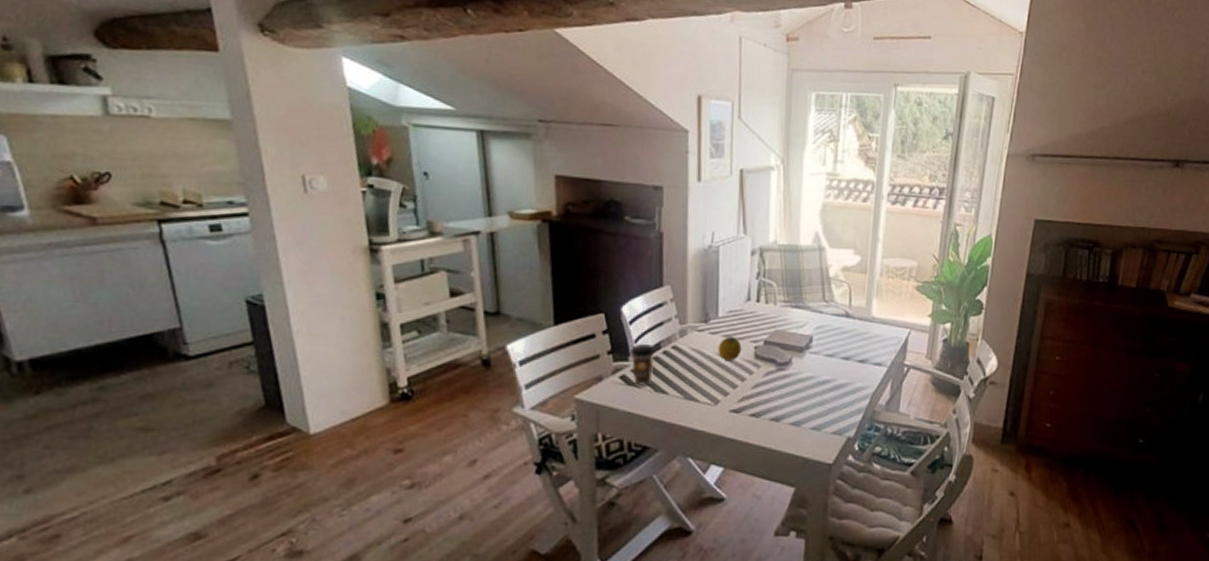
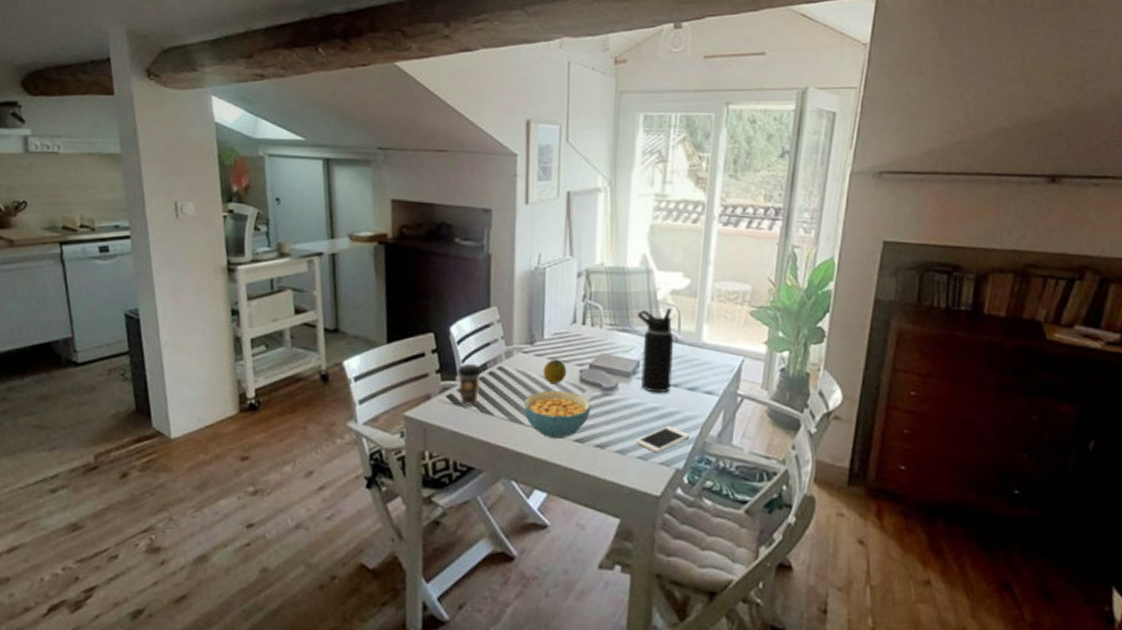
cereal bowl: none [698,367,766,415] -> present [523,390,591,440]
water bottle: none [810,284,846,367] -> present [637,307,674,394]
cell phone: none [810,397,860,423] -> present [636,426,690,453]

